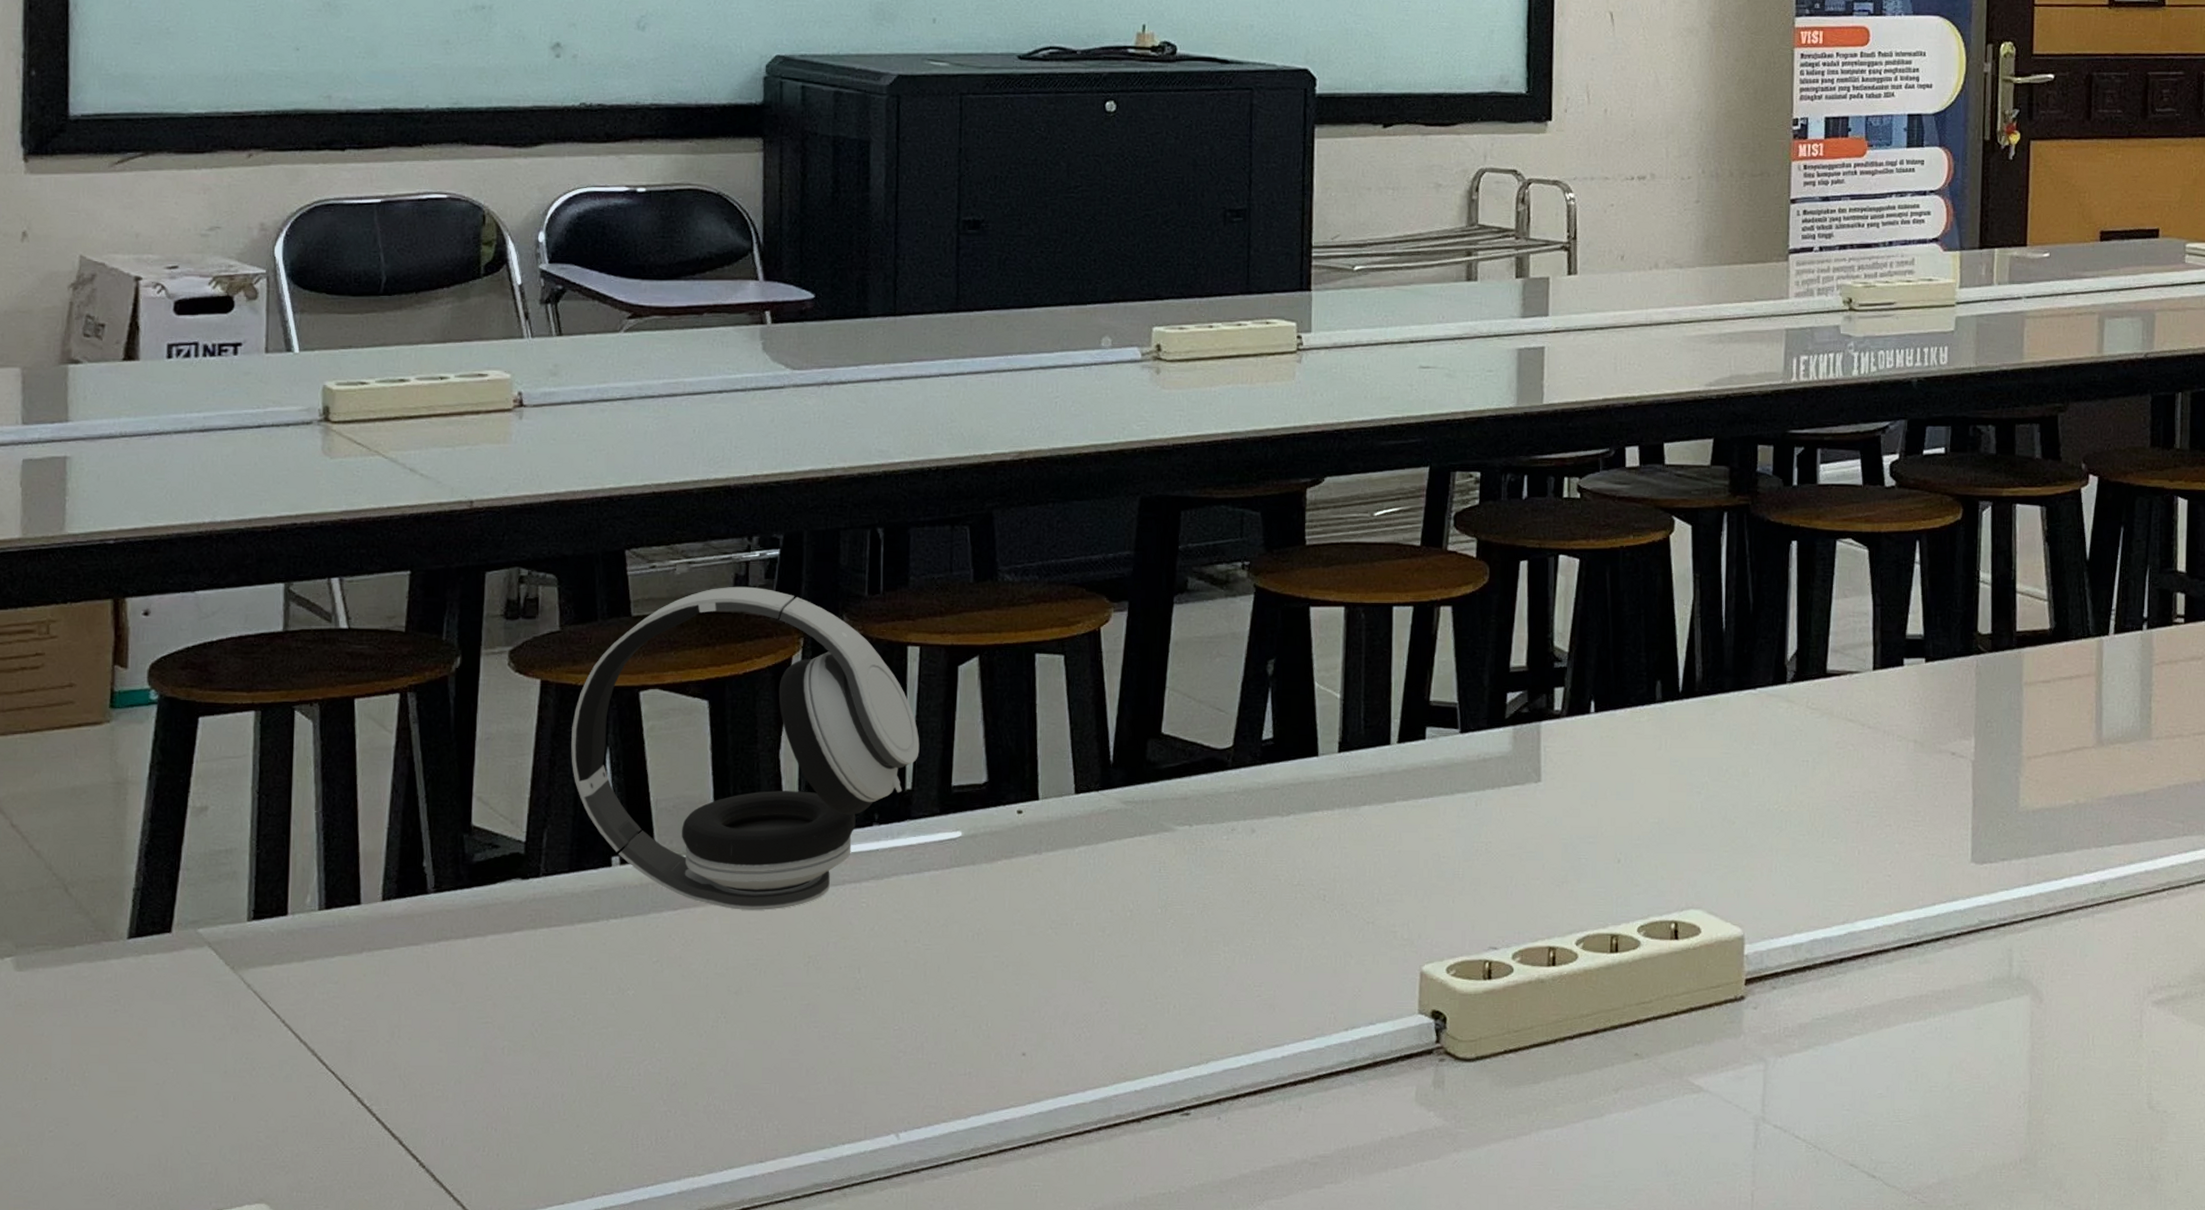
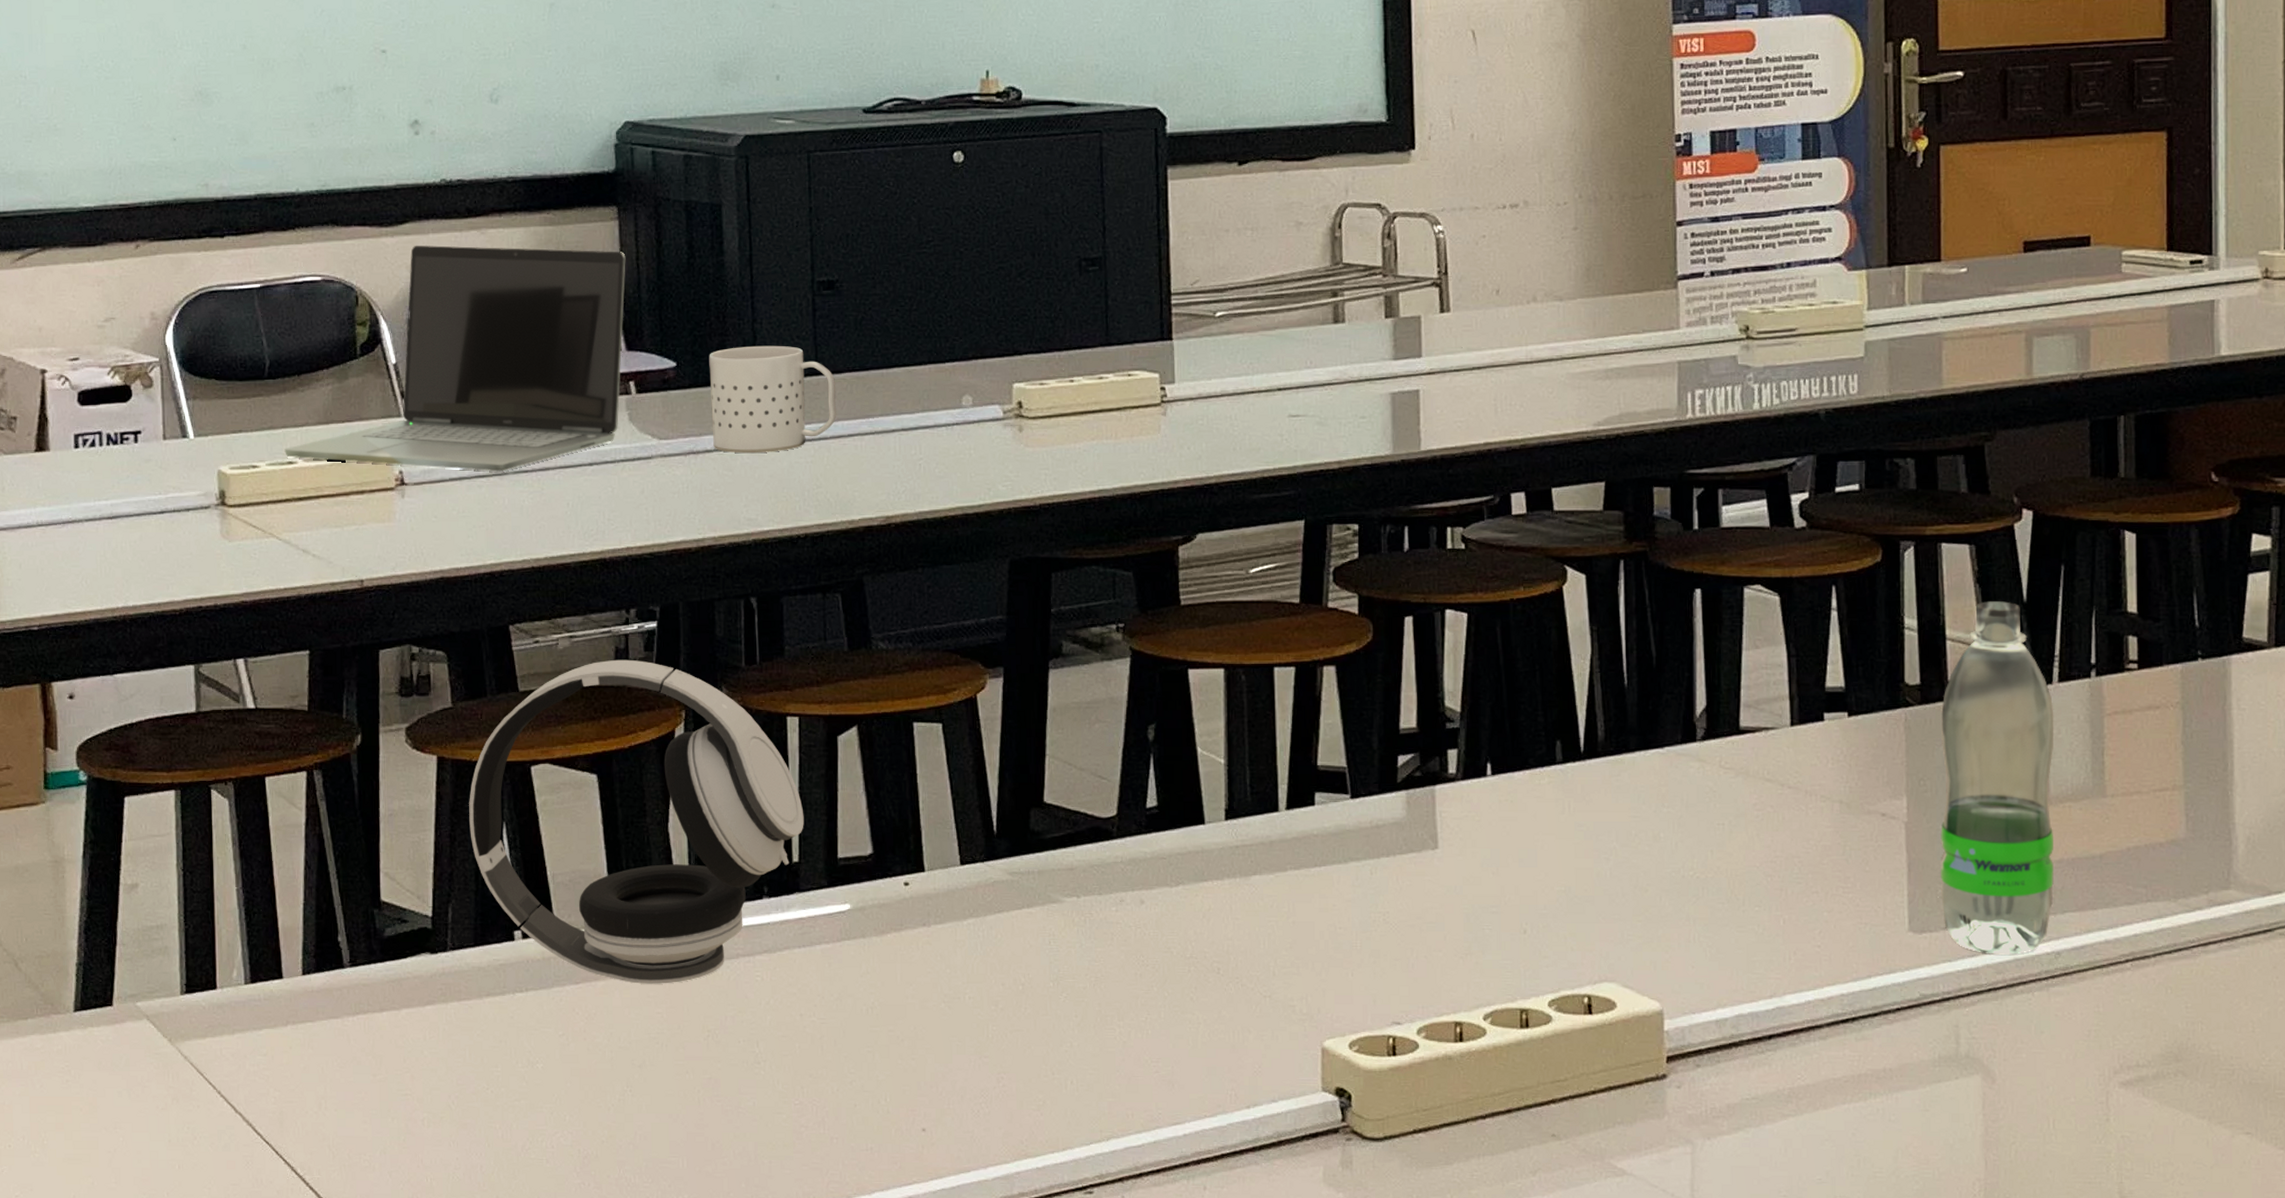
laptop: none [397,168,769,396] -> present [284,245,626,472]
mug: none [847,281,976,386] -> present [709,345,837,453]
bottle: none [2002,558,2109,884] -> present [1940,601,2054,955]

